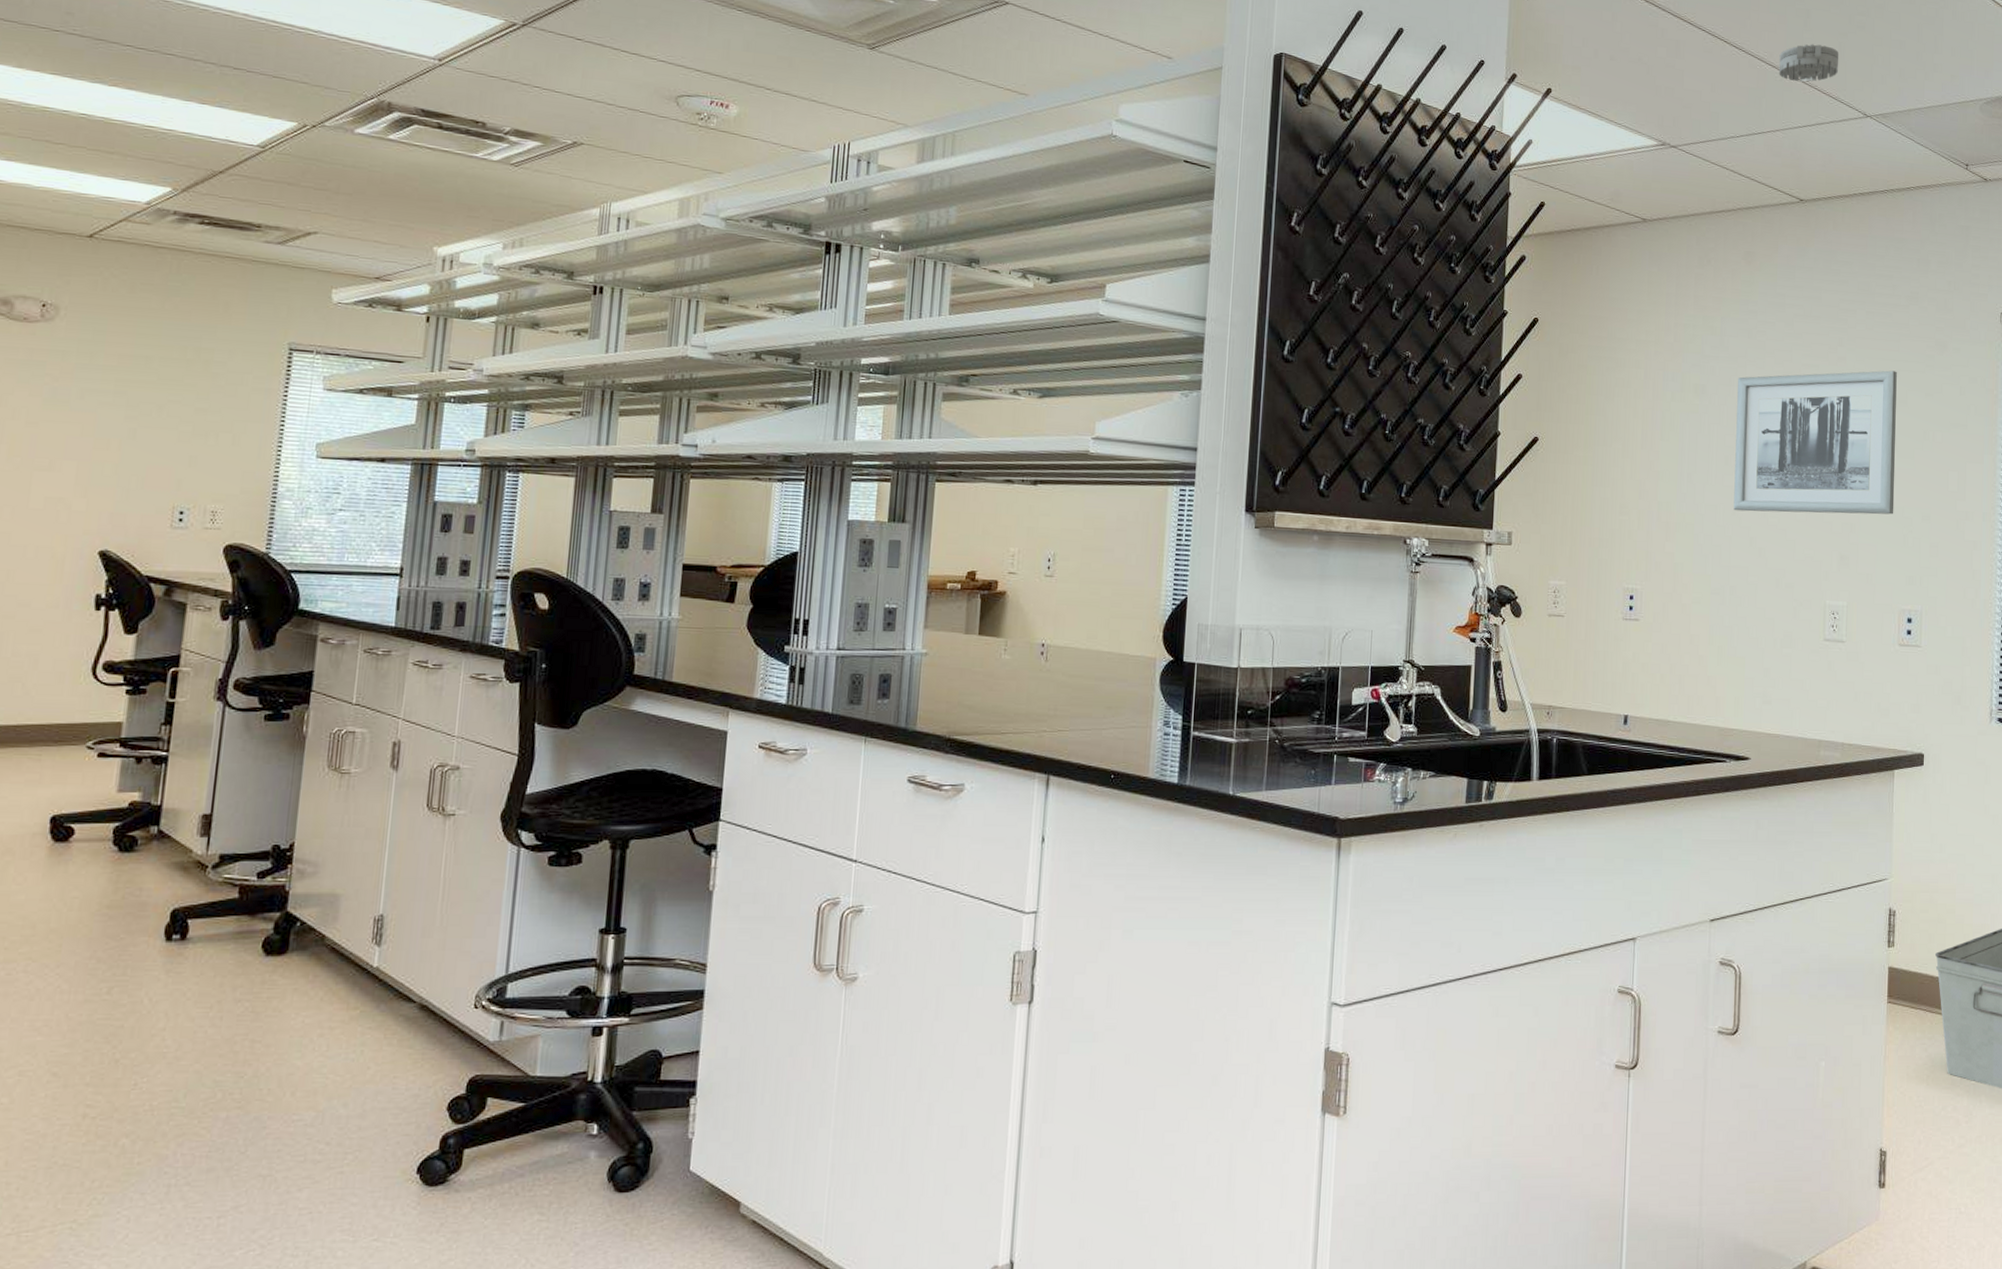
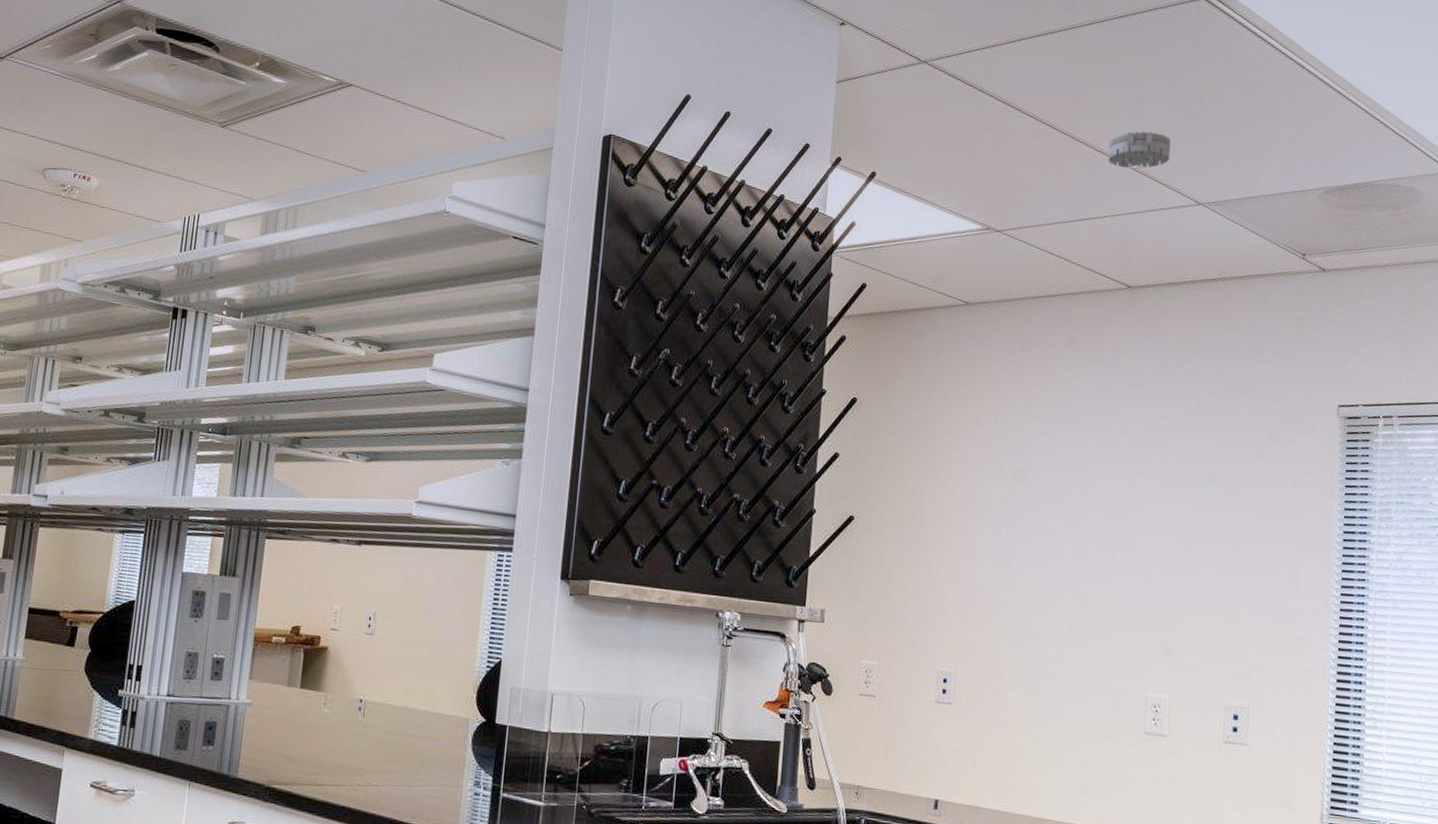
wall art: present [1733,370,1897,515] -> none [1052,460,1227,608]

